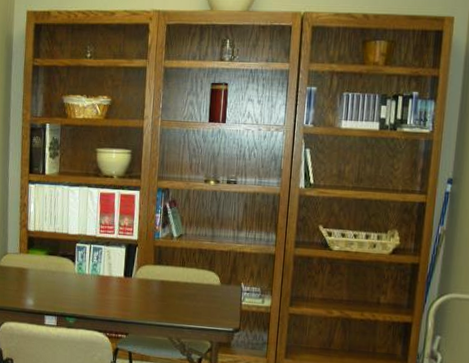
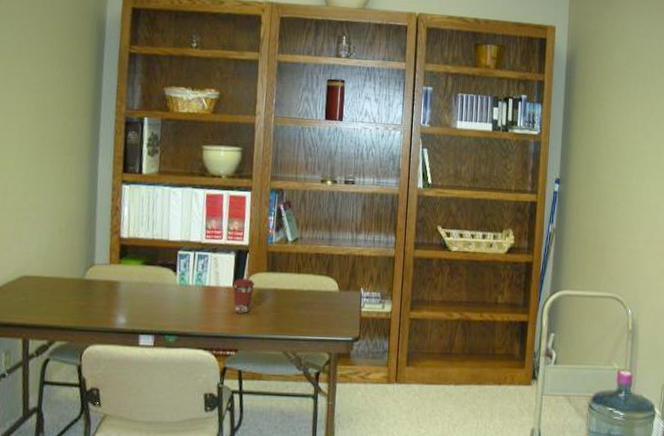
coffee cup: none [123,270,143,301] -> present [233,278,255,313]

